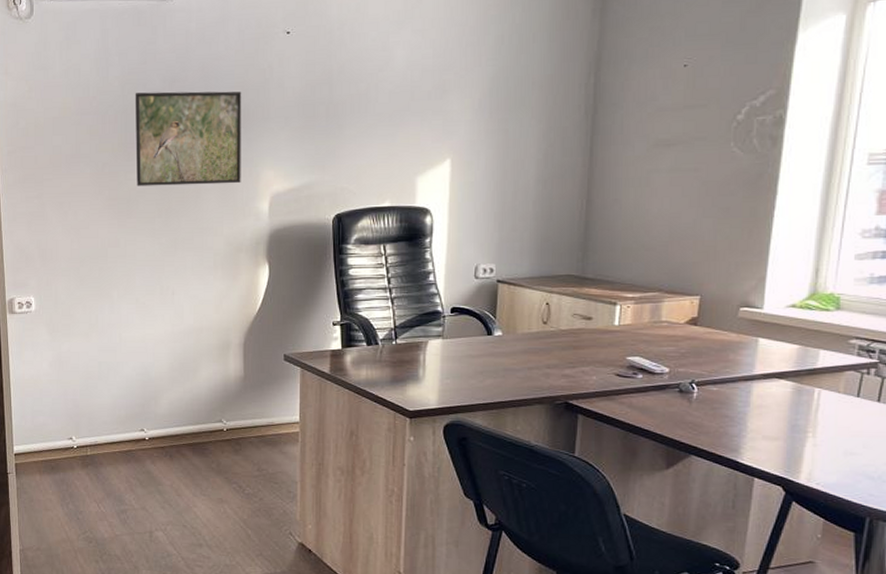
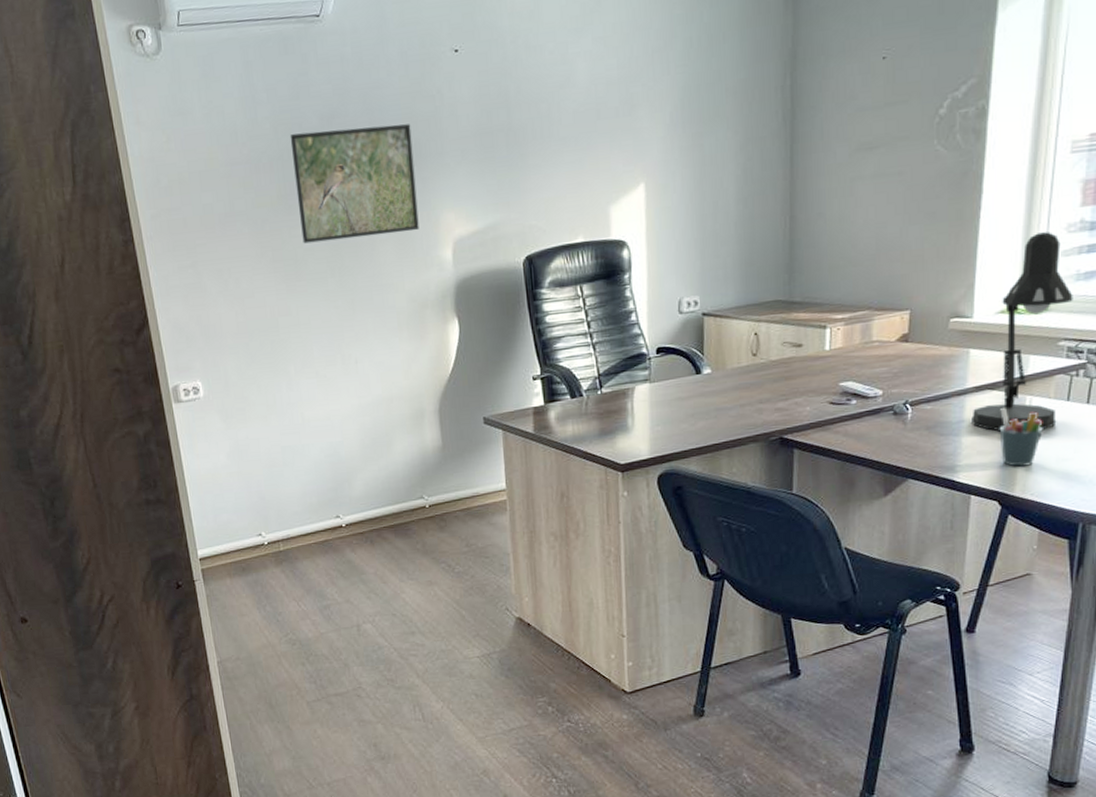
desk lamp: none [758,235,866,422] -> present [972,232,1073,431]
pen holder: none [786,396,831,456] -> present [999,407,1043,467]

